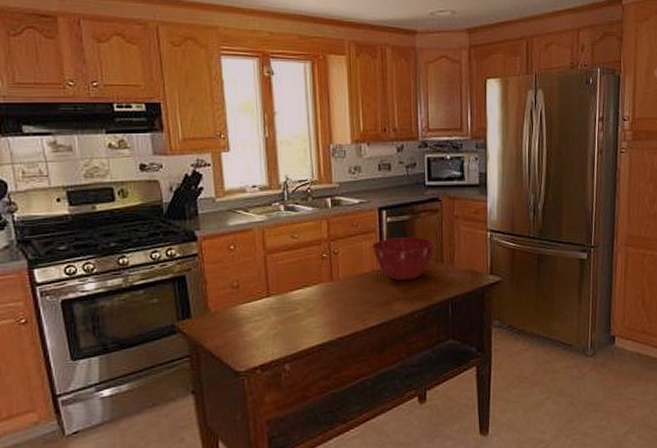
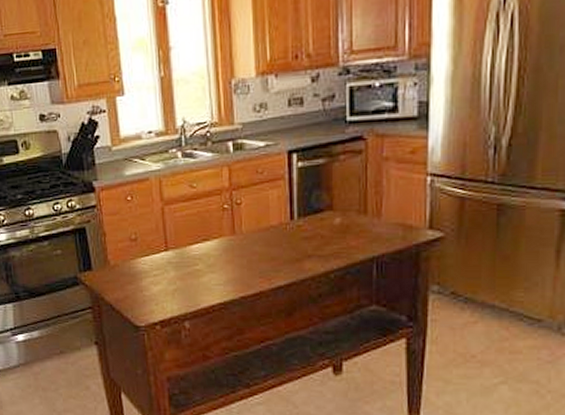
mixing bowl: present [372,237,435,281] -> none [280,184,357,236]

